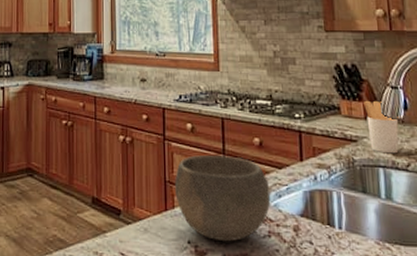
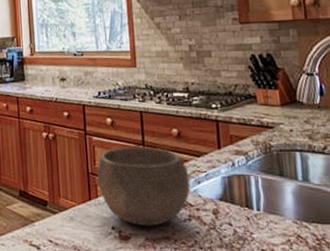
utensil holder: present [364,100,399,154] -> none [280,87,315,138]

